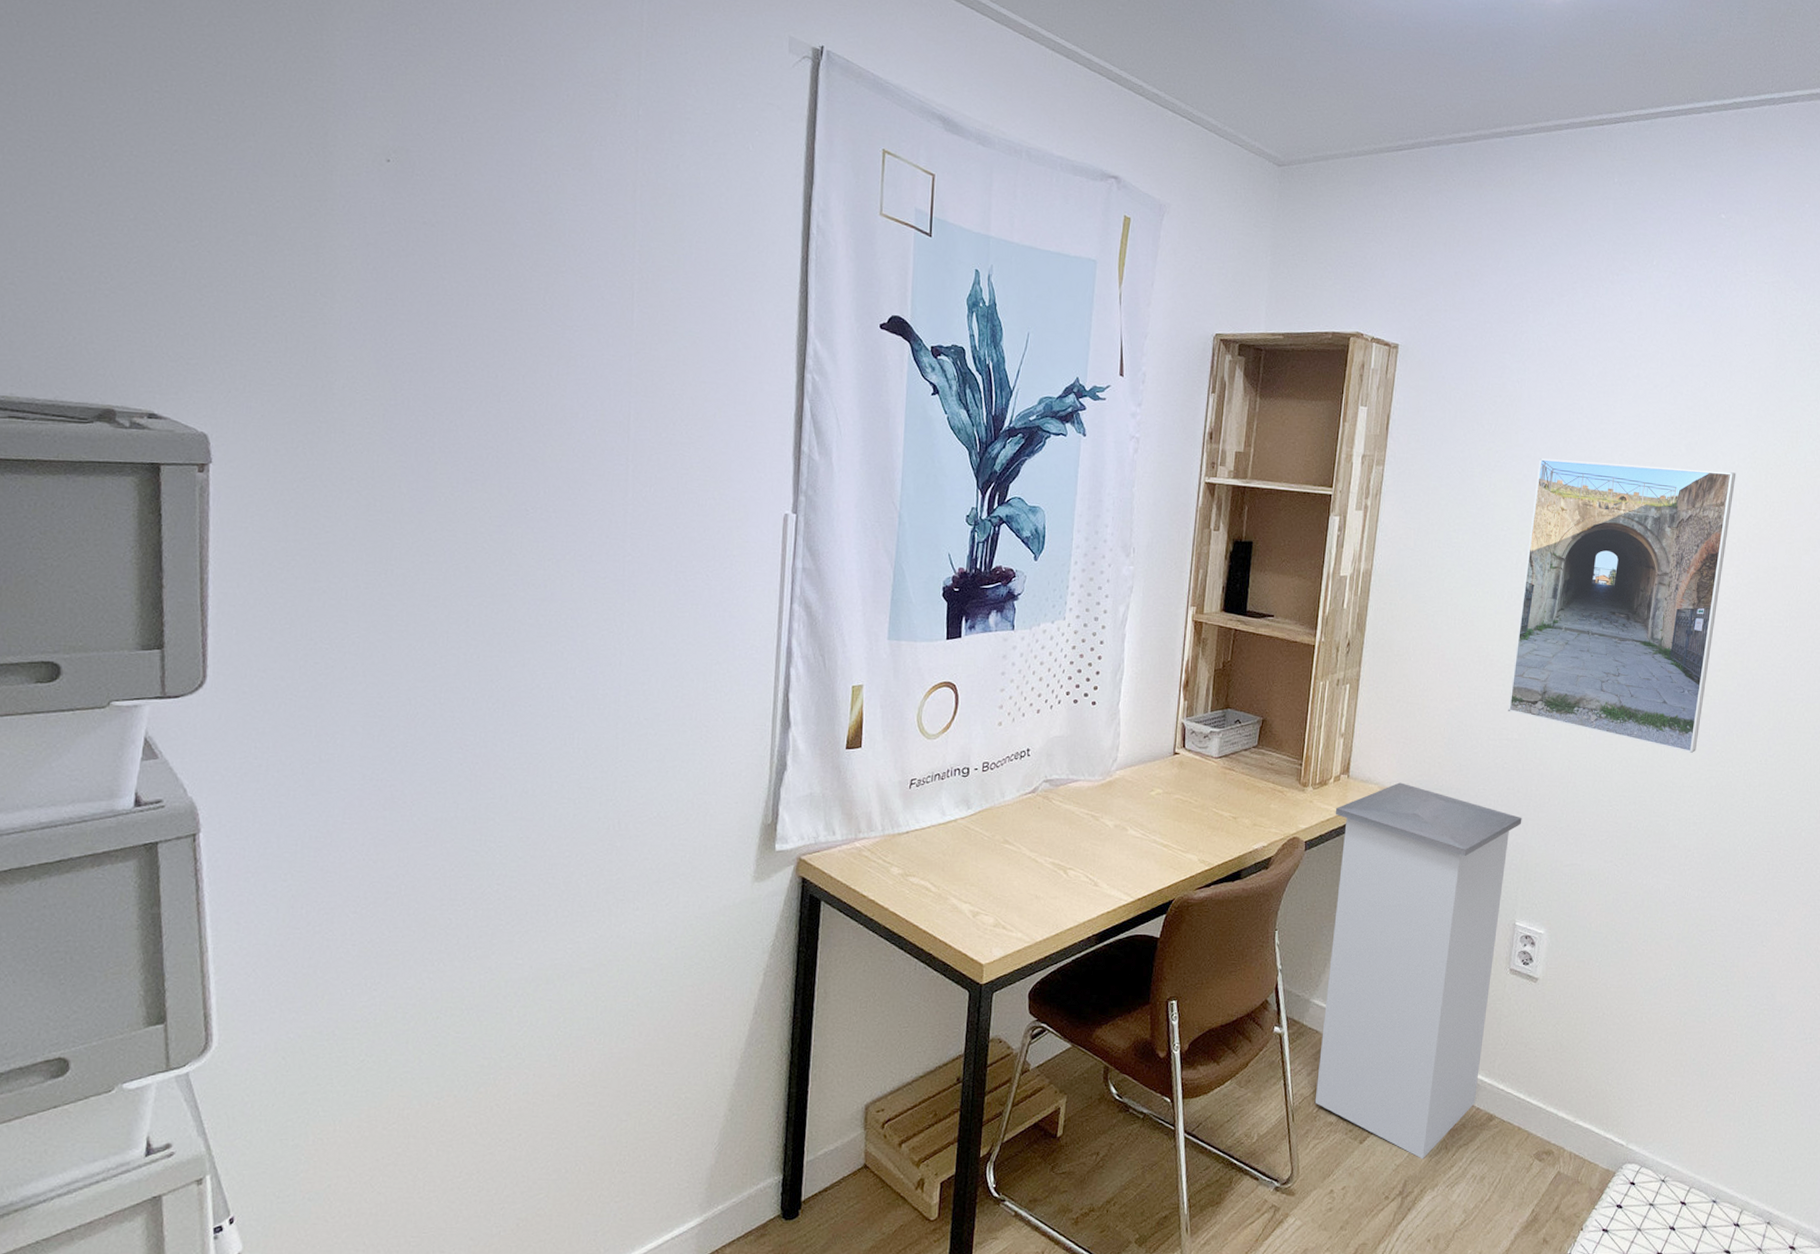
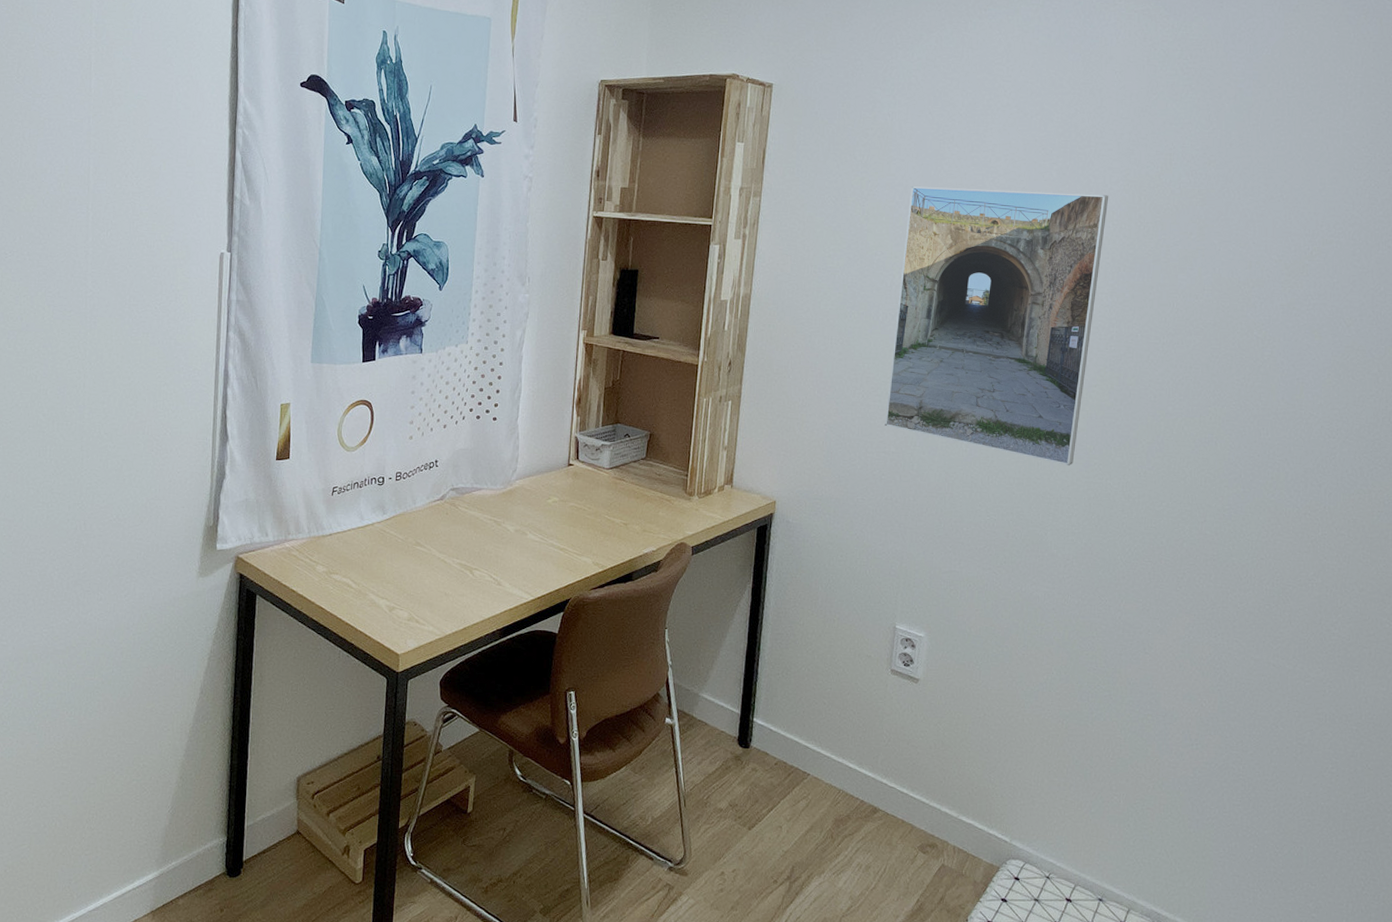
trash can: present [1314,782,1522,1159] -> none [705,492,901,847]

